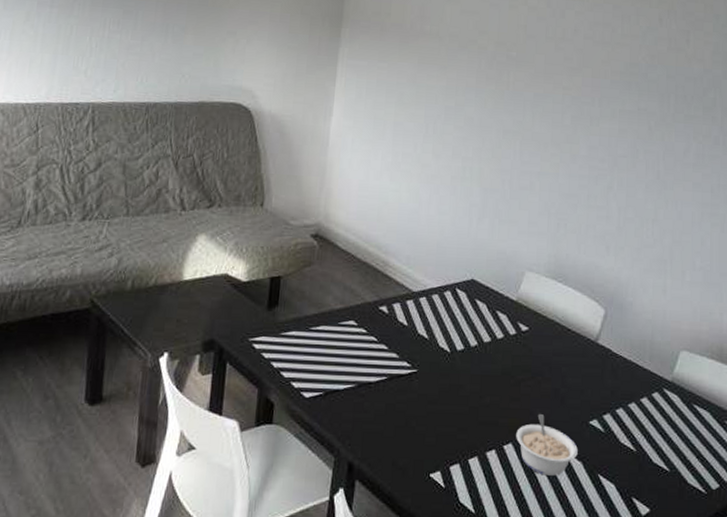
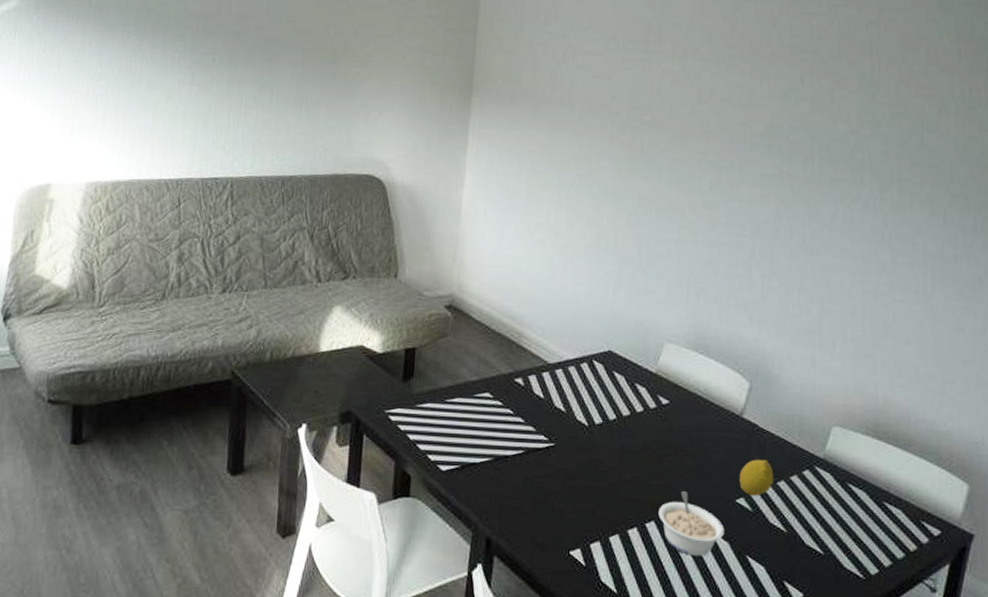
fruit: none [593,382,625,418] -> present [739,459,774,497]

